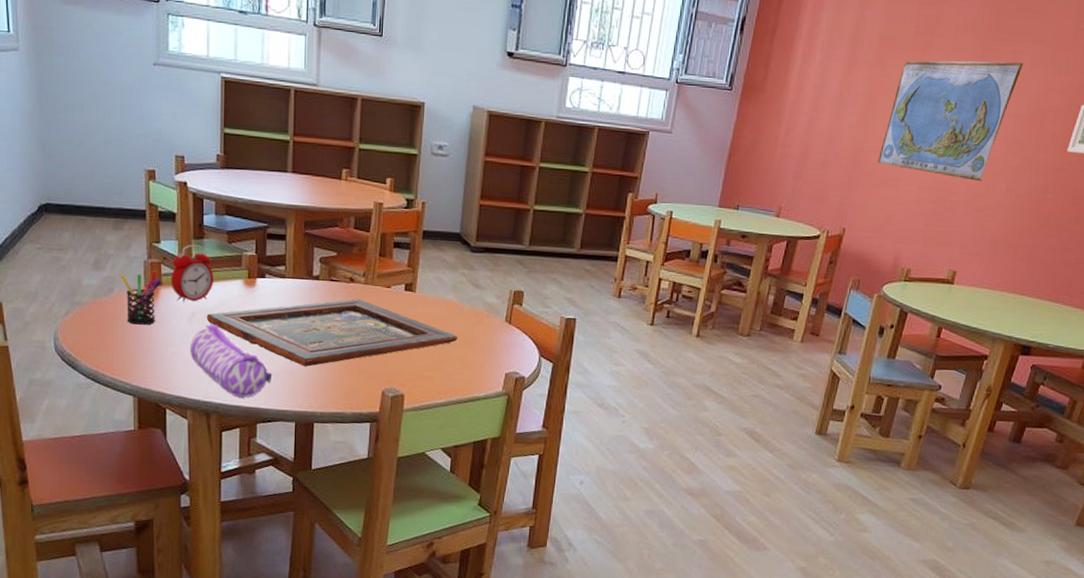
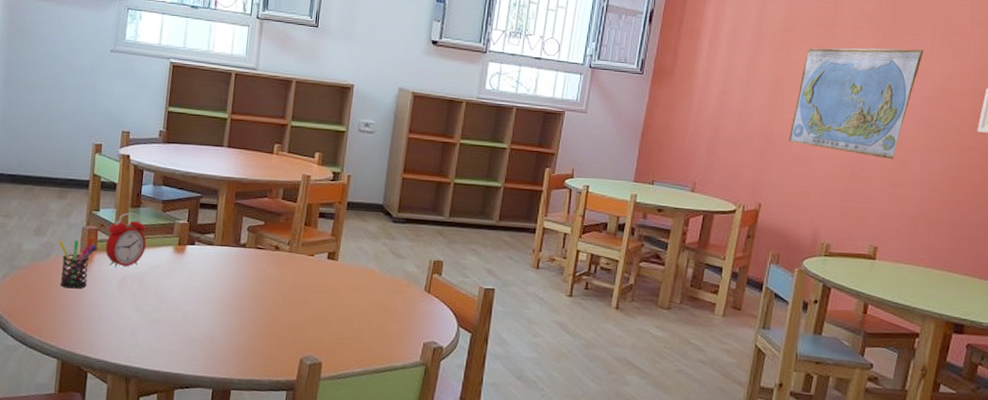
pencil case: present [189,324,273,398] -> none [116,289,194,363]
religious icon: present [206,299,458,367] -> none [135,266,378,333]

